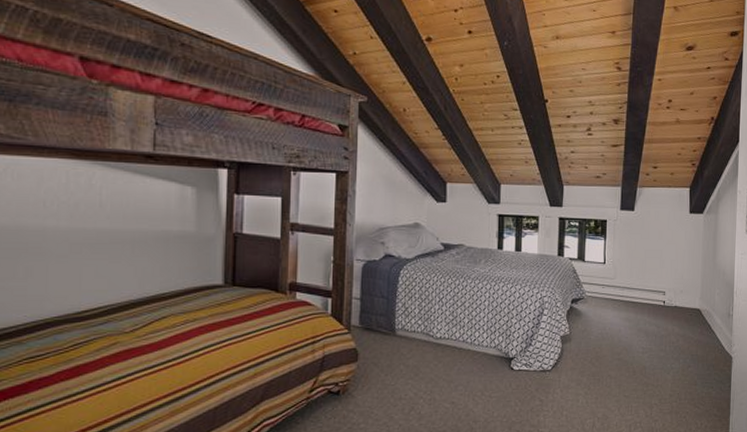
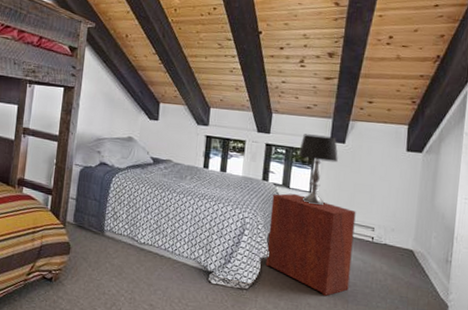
nightstand: none [566,266,648,365] -> present [266,193,356,296]
table lamp: none [590,204,629,276] -> present [297,134,338,206]

